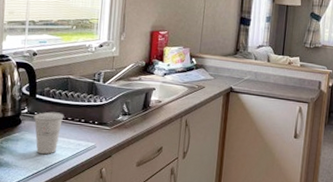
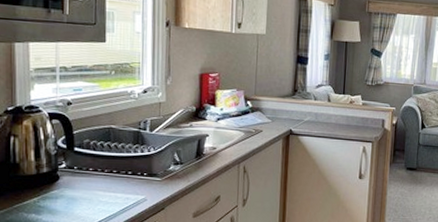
cup: present [33,111,64,155] -> none [73,165,109,212]

